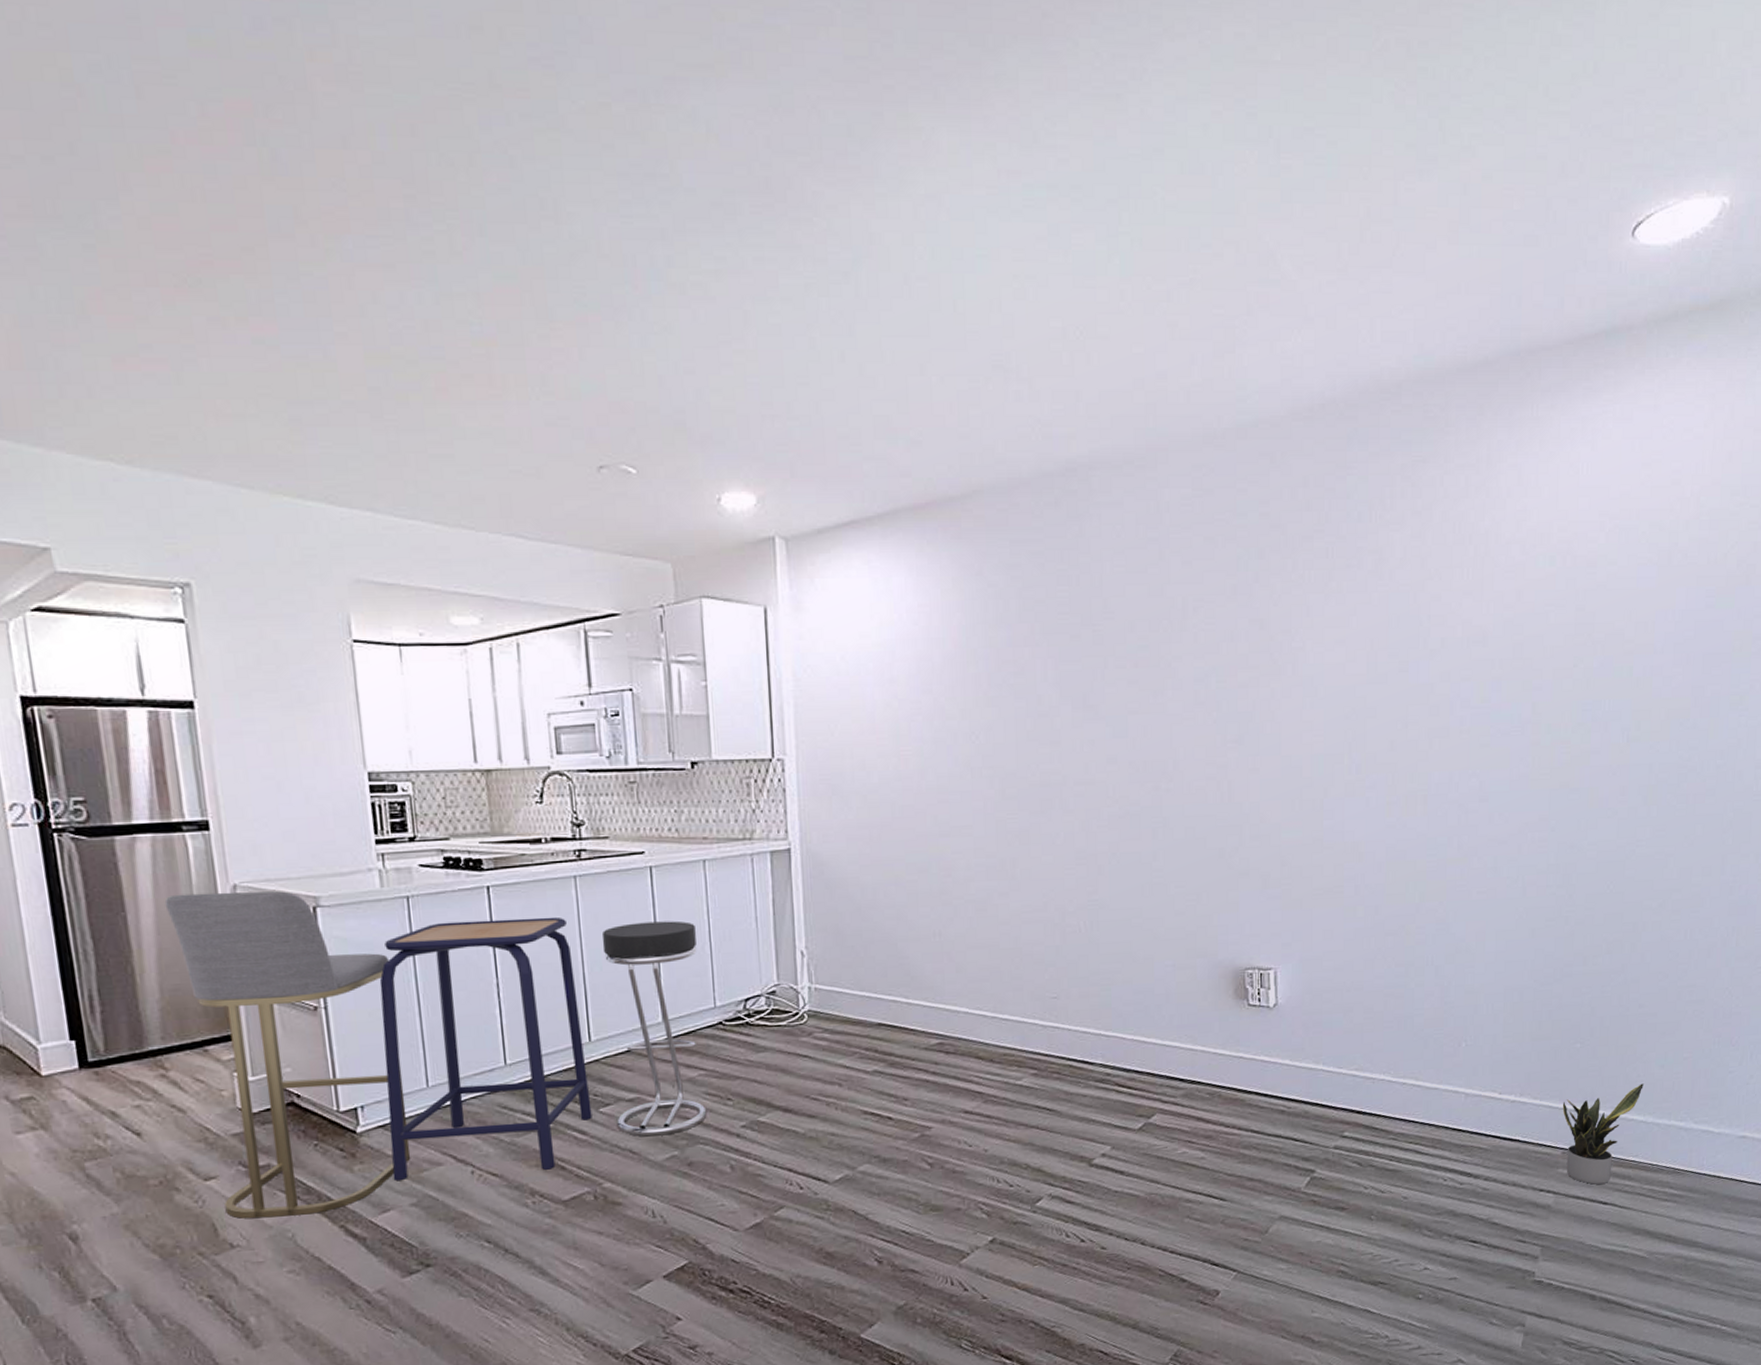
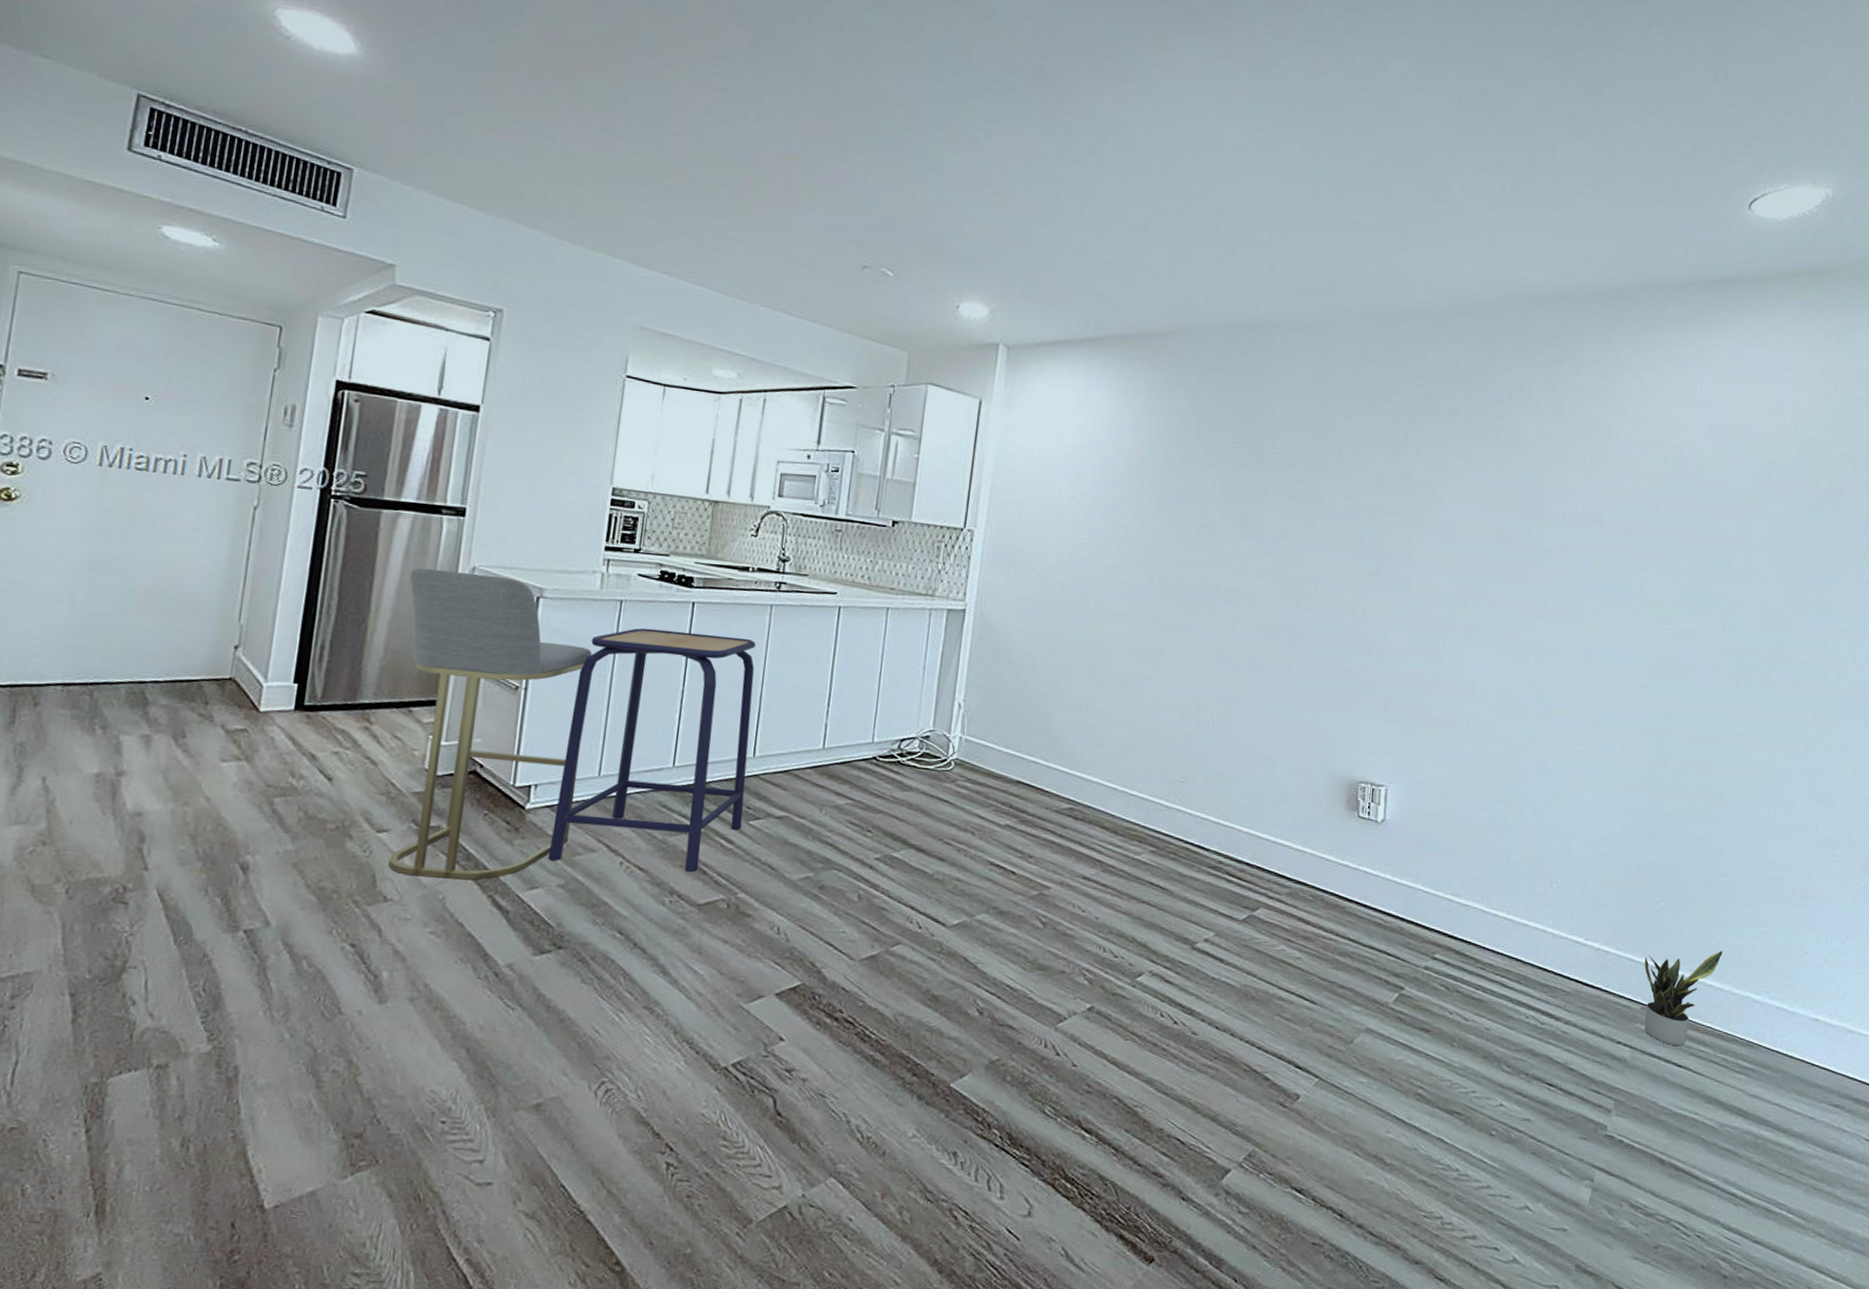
bar stool: present [602,921,707,1137] -> none [762,654,869,856]

